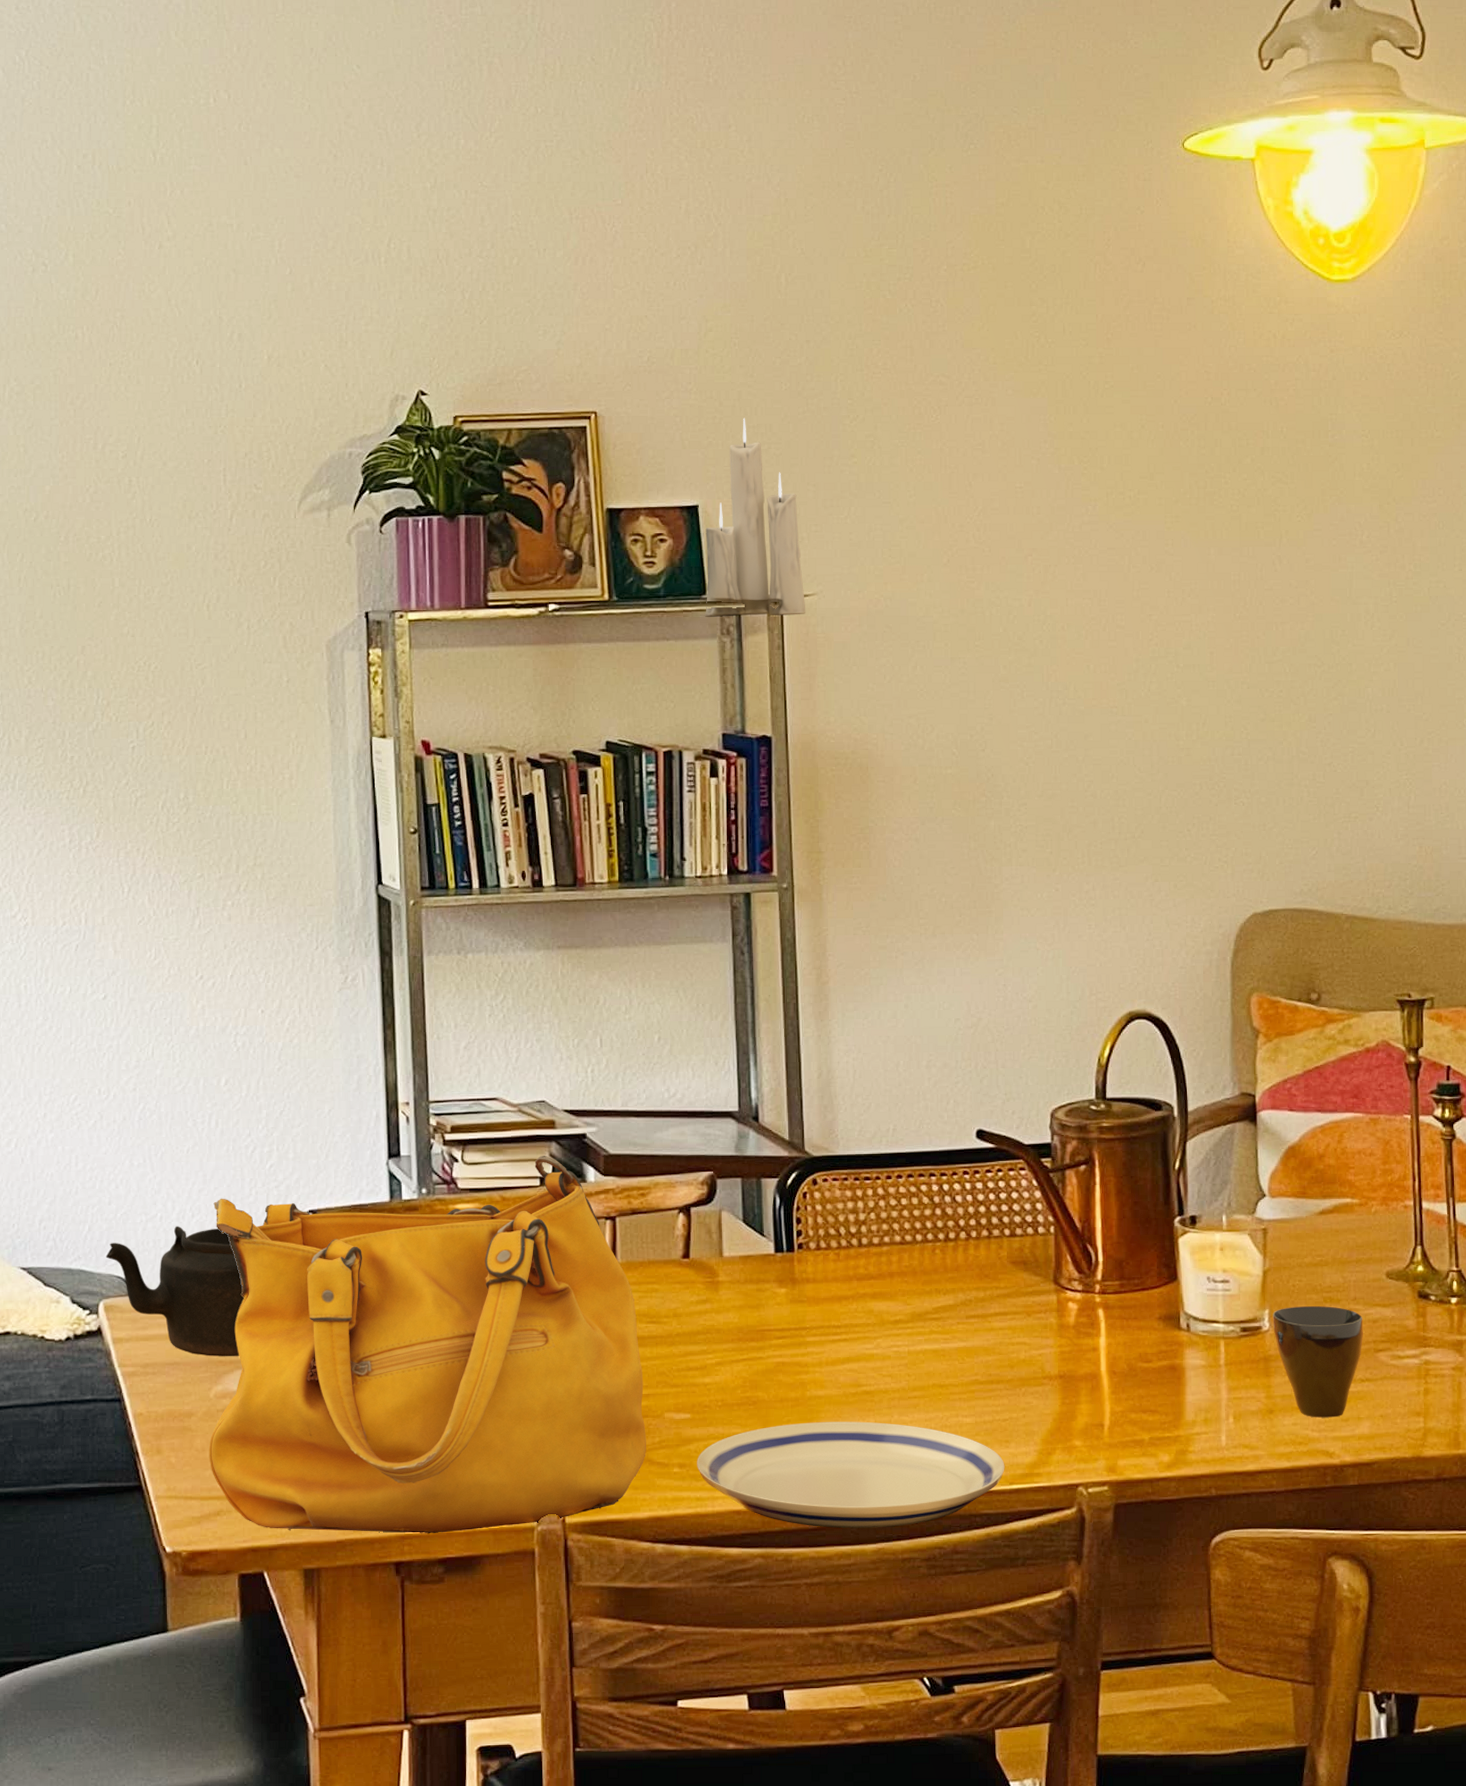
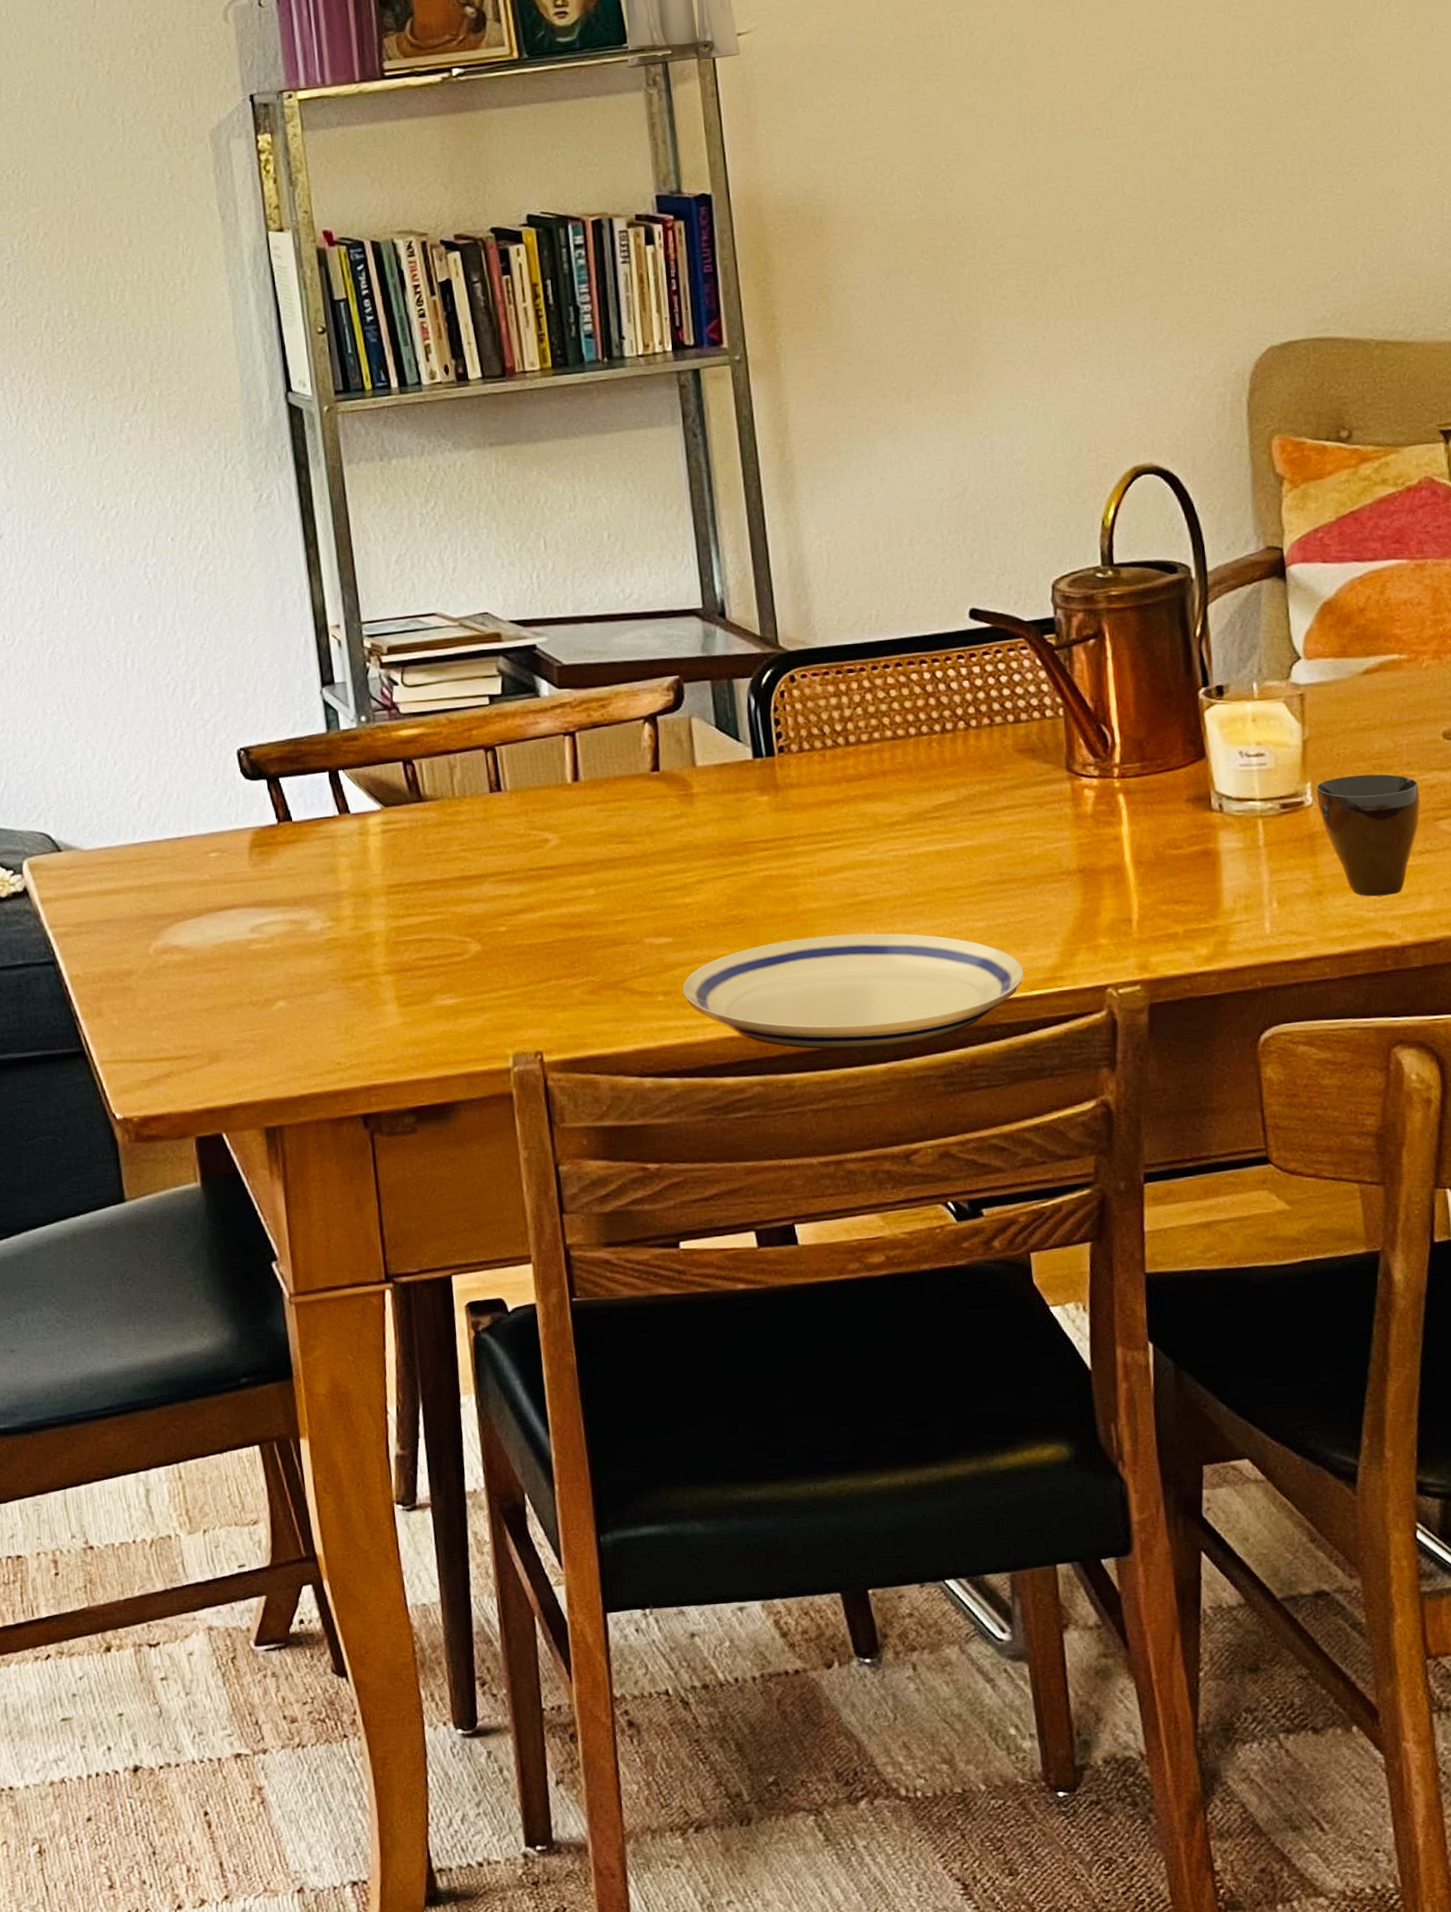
teapot: present [105,1226,245,1356] -> none [25,775,178,911]
handbag: present [208,1156,646,1534] -> none [136,671,627,1089]

